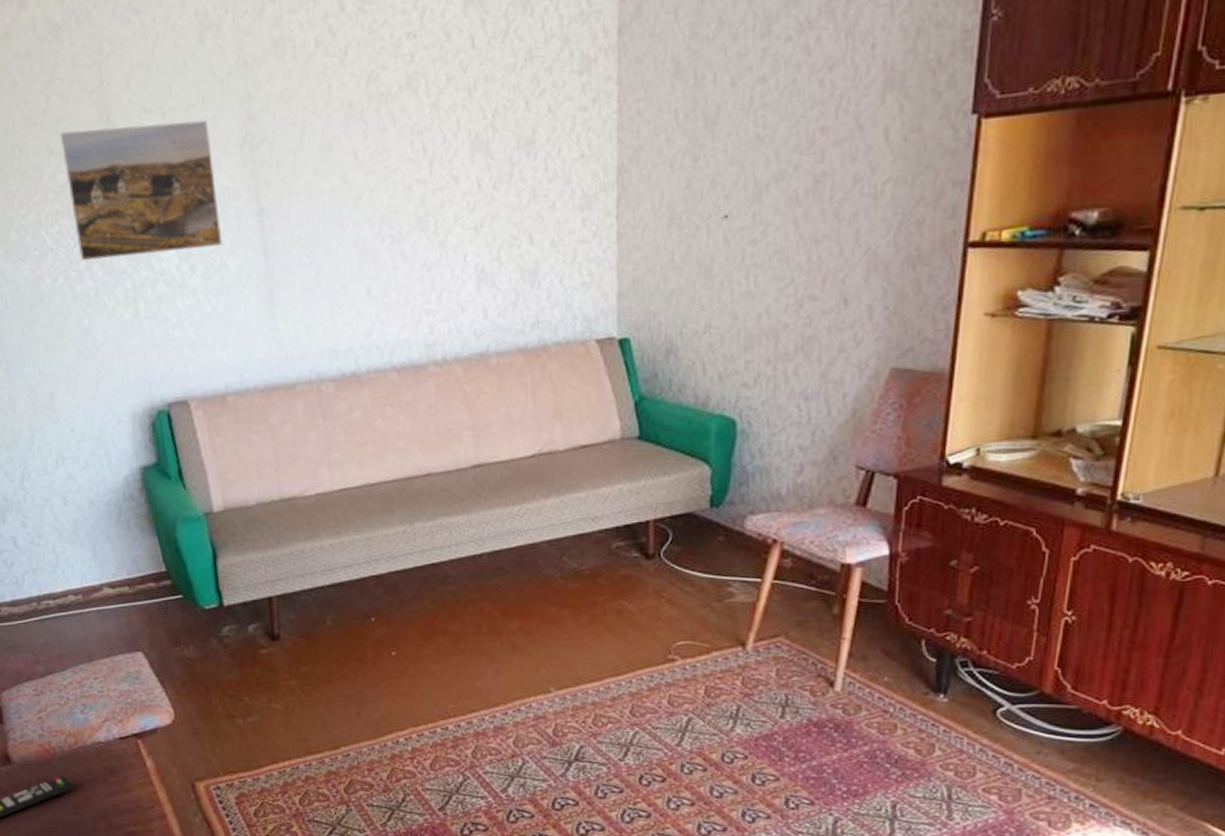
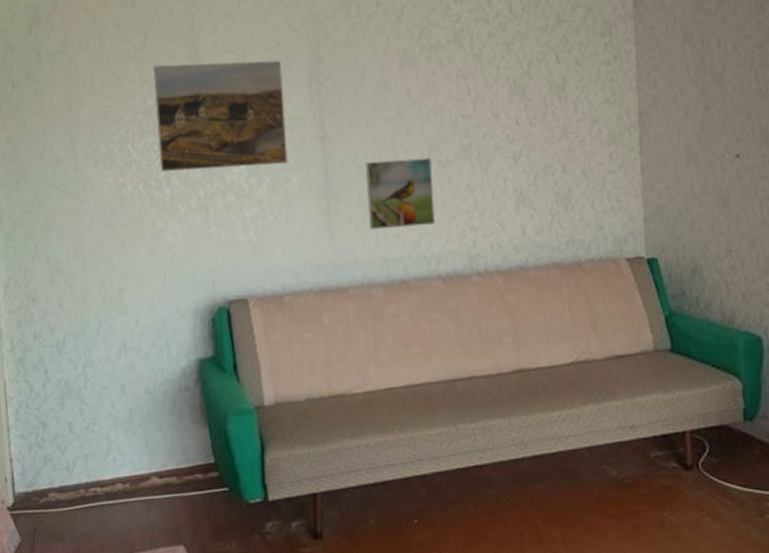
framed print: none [309,232,389,319] -> present [365,157,436,230]

